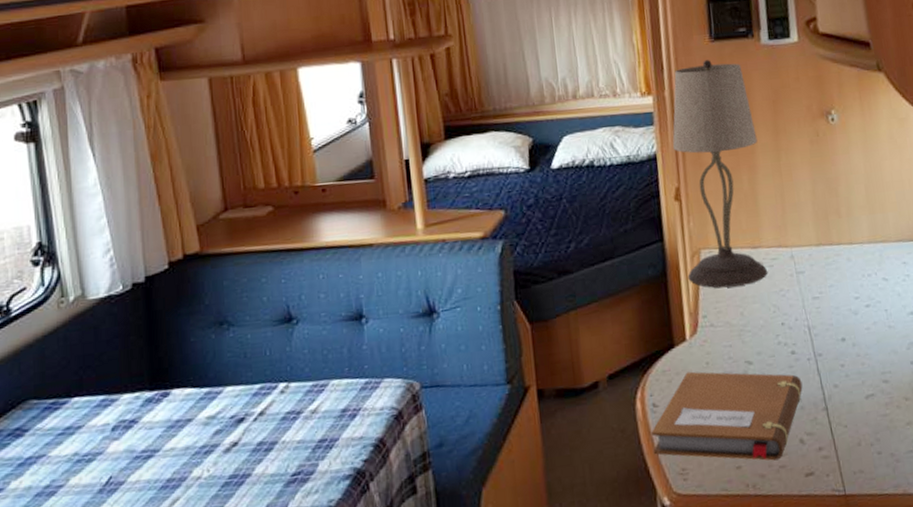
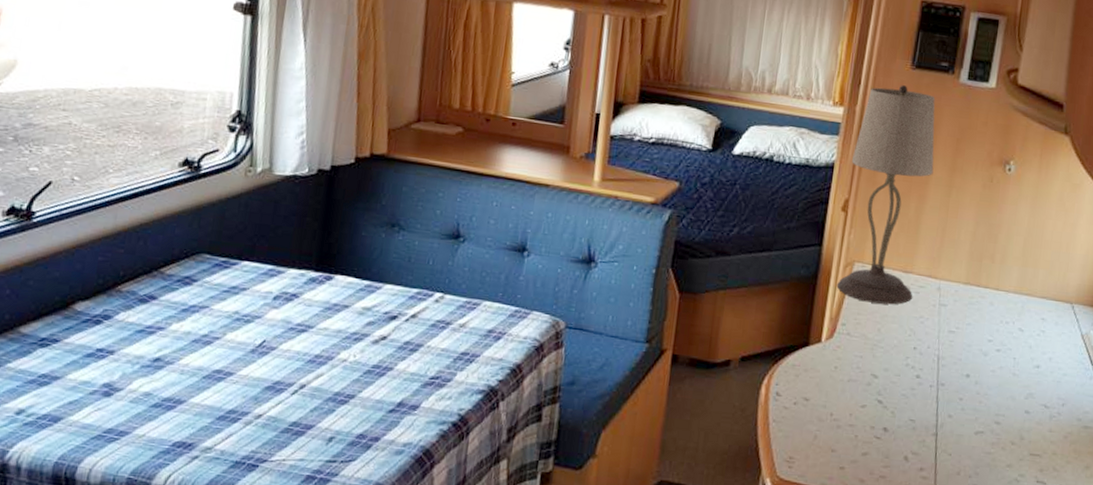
notebook: present [651,371,803,461] -> none [766,371,920,470]

